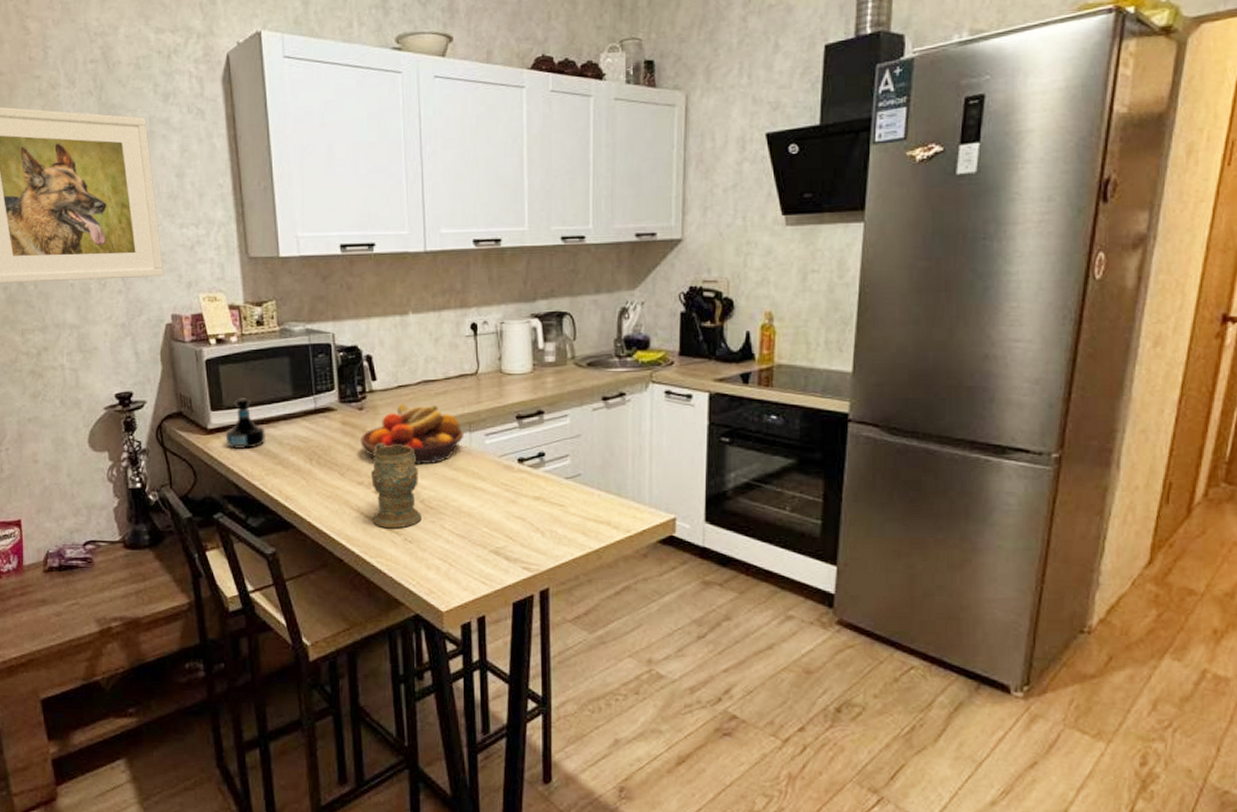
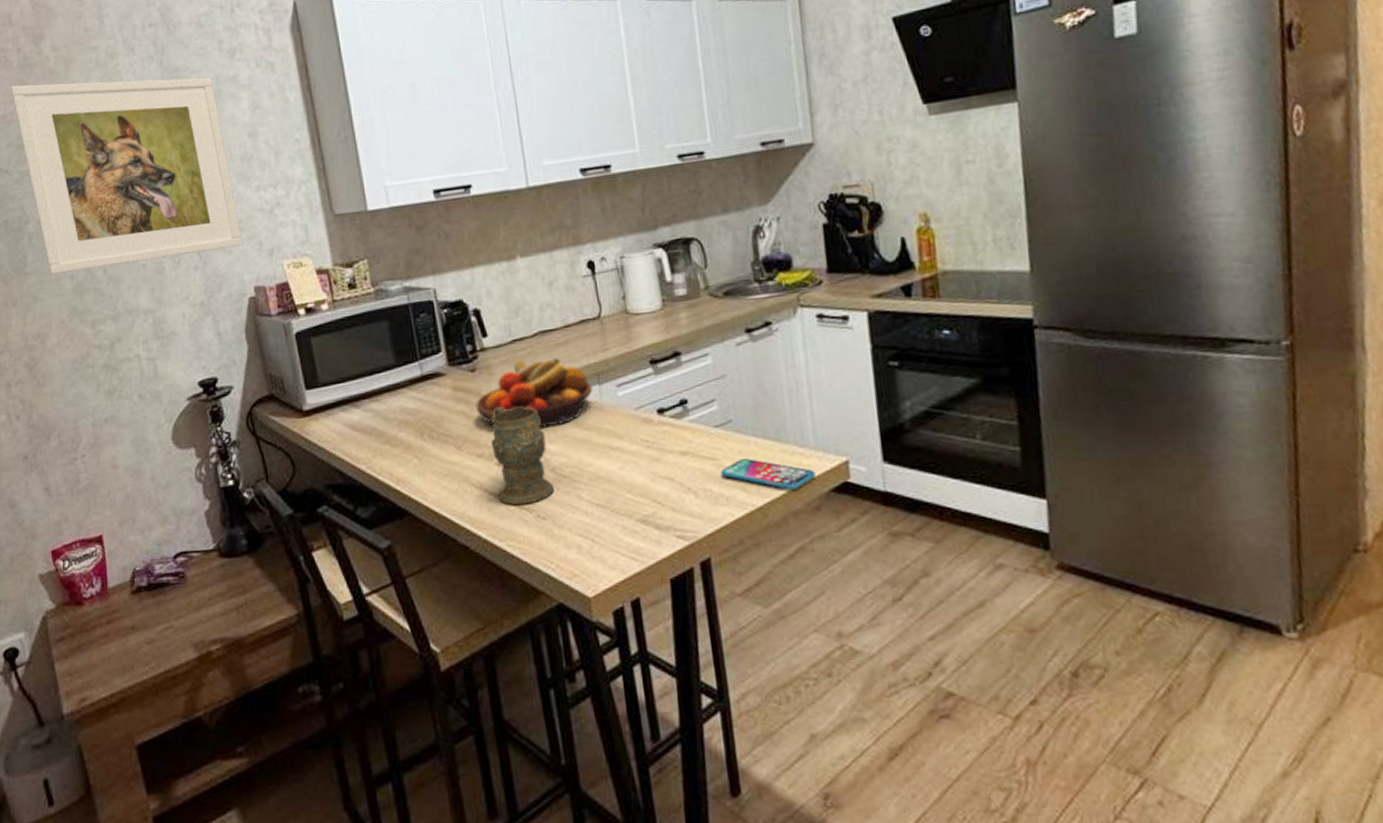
tequila bottle: present [225,398,267,449] -> none [323,371,370,430]
smartphone: none [567,508,647,538] -> present [721,458,816,490]

